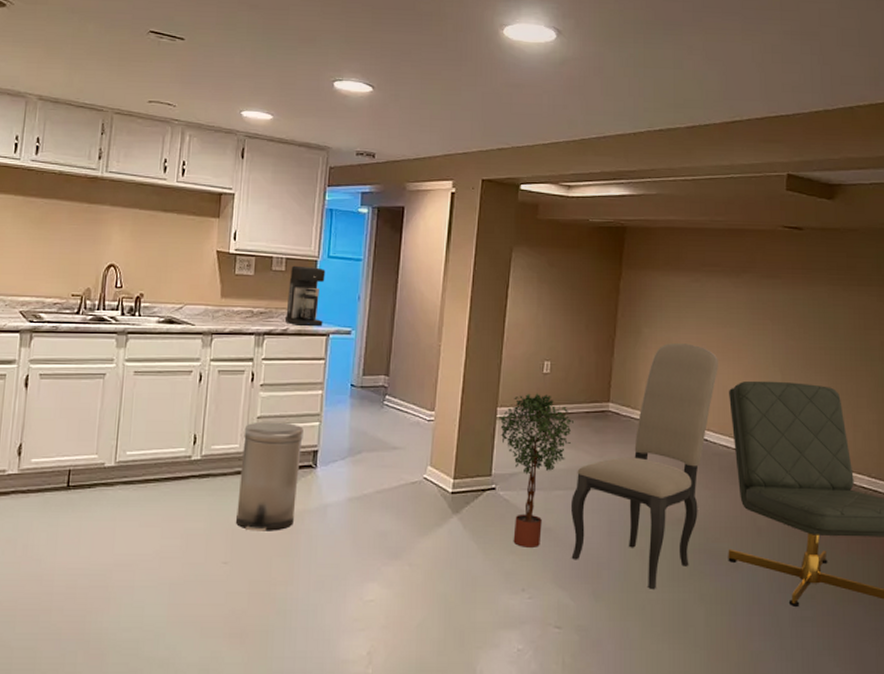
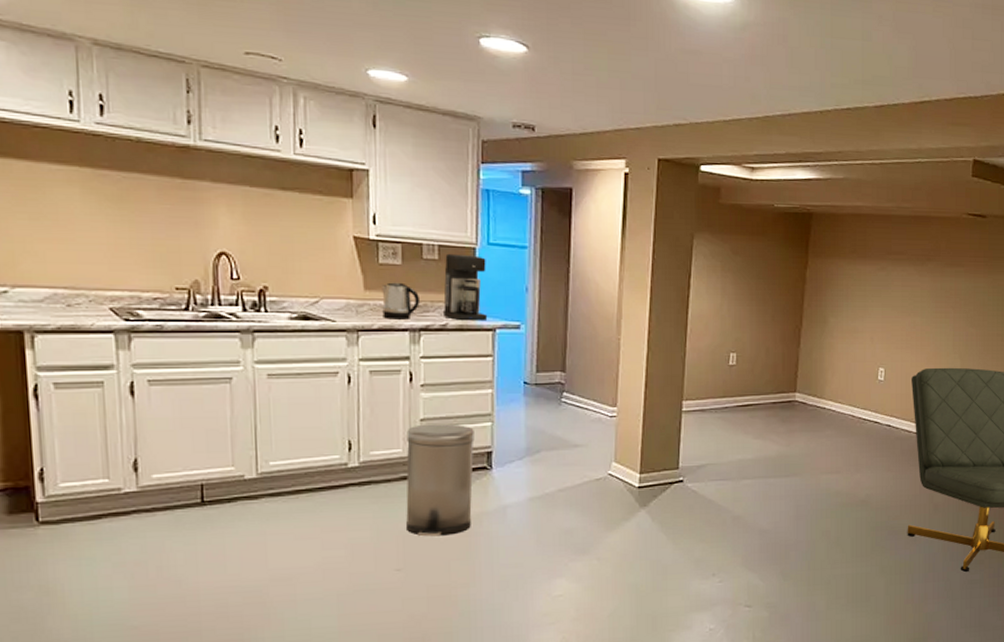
kettle: none [234,291,266,326] -> present [381,282,420,321]
potted tree: present [499,393,573,547] -> none [685,385,760,535]
dining chair: present [570,343,718,589] -> none [758,333,902,566]

